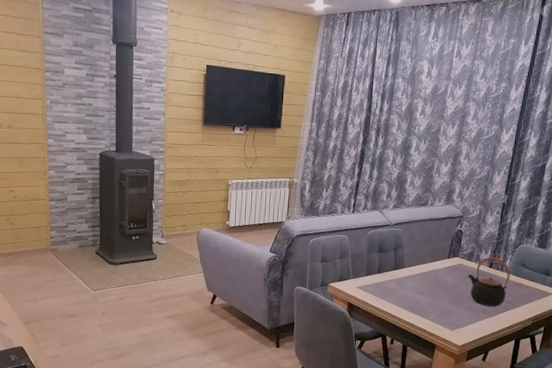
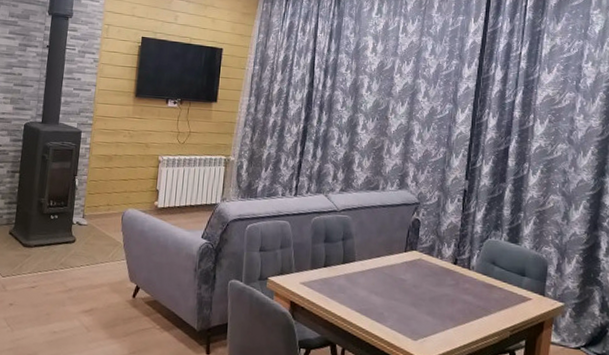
teapot: present [467,256,511,307] -> none [428,251,479,313]

